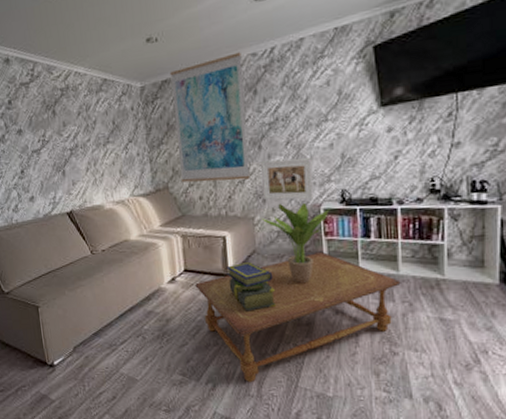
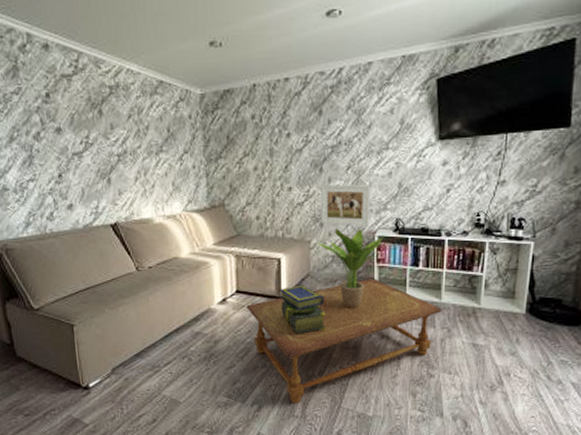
wall art: present [170,52,250,183] -> none [233,69,309,202]

